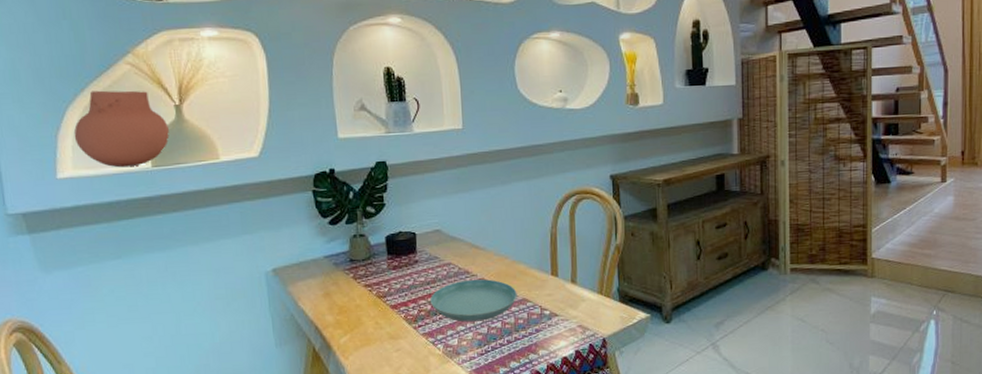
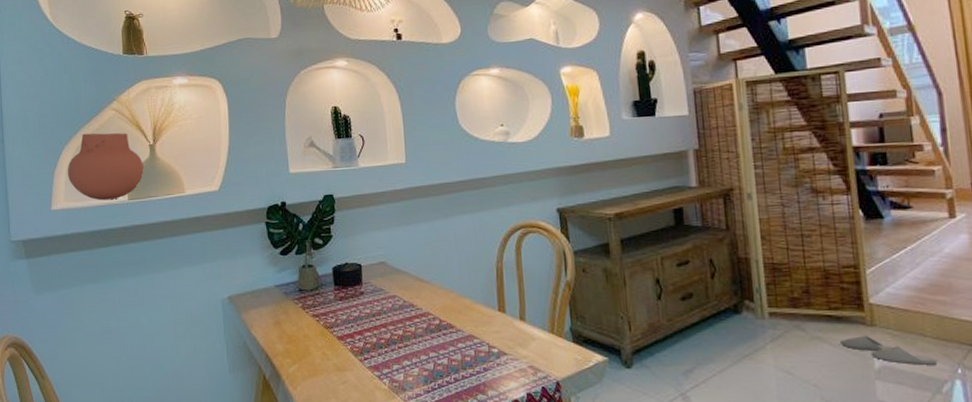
saucer: present [431,279,517,322] -> none [376,312,464,357]
slippers: none [846,286,919,309] -> present [840,336,938,365]

